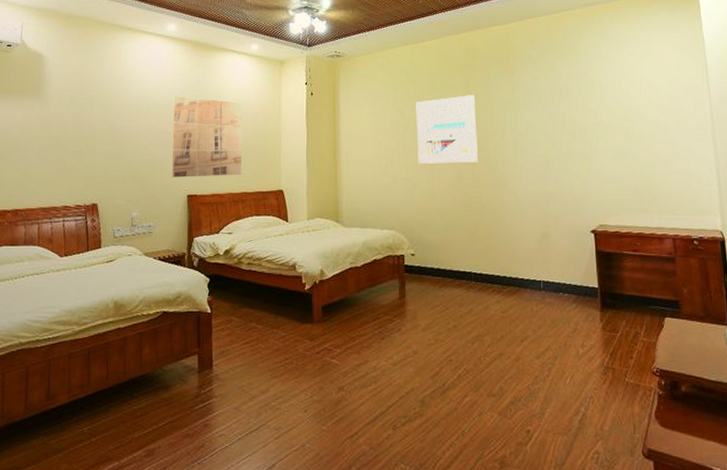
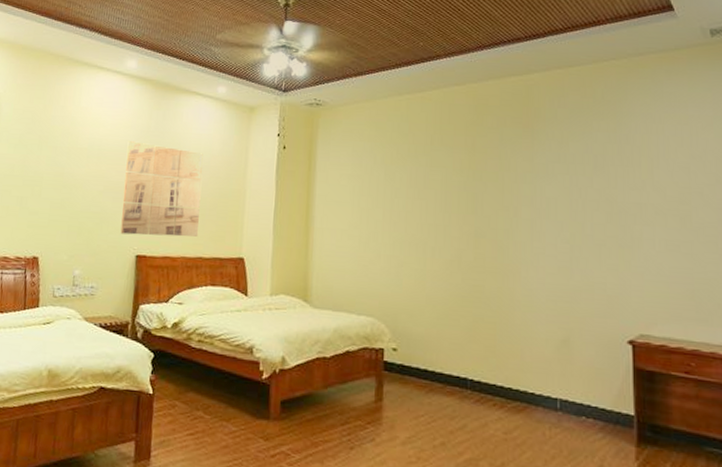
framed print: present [416,95,478,164] -> none [407,159,484,243]

